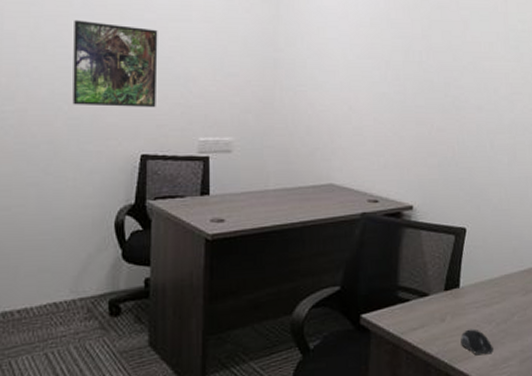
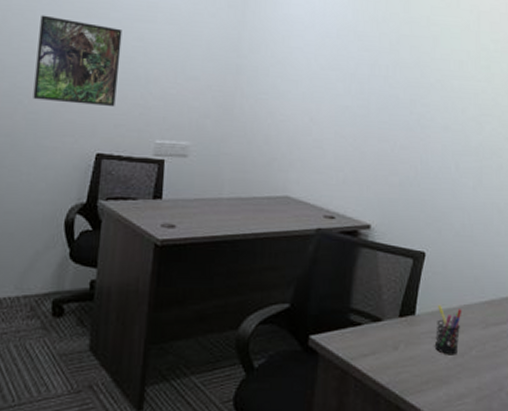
computer mouse: present [460,329,494,356] -> none [413,360,448,389]
pen holder: none [479,276,503,323] -> present [434,304,462,355]

